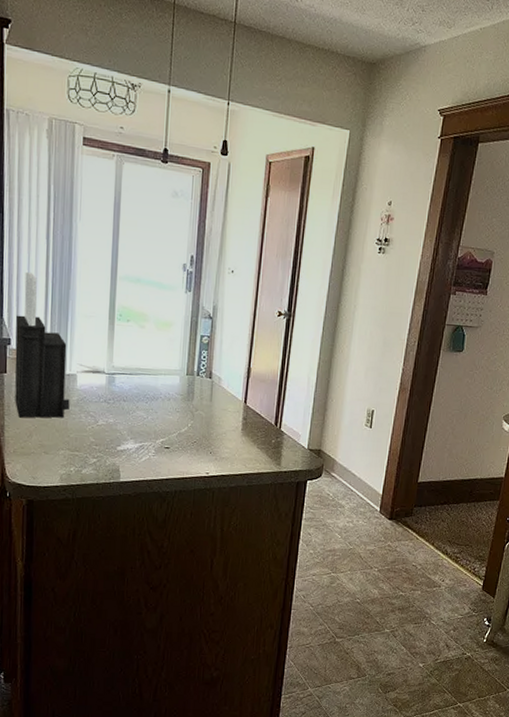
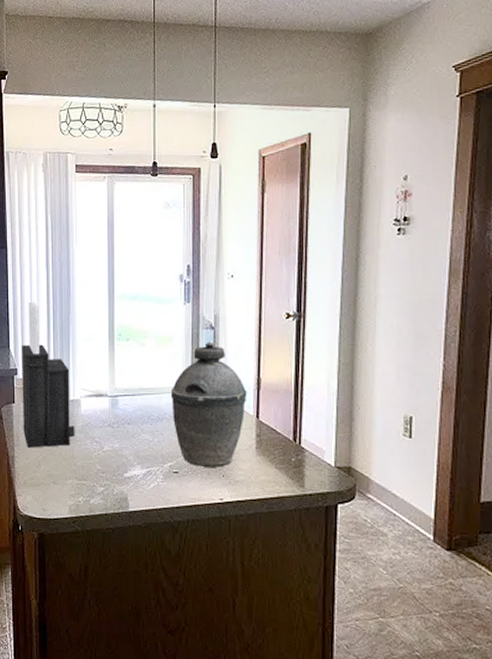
kettle: none [166,330,238,445] -> present [170,341,247,467]

